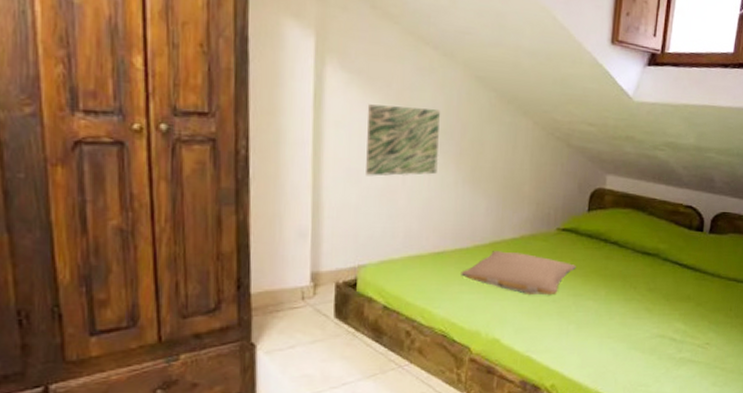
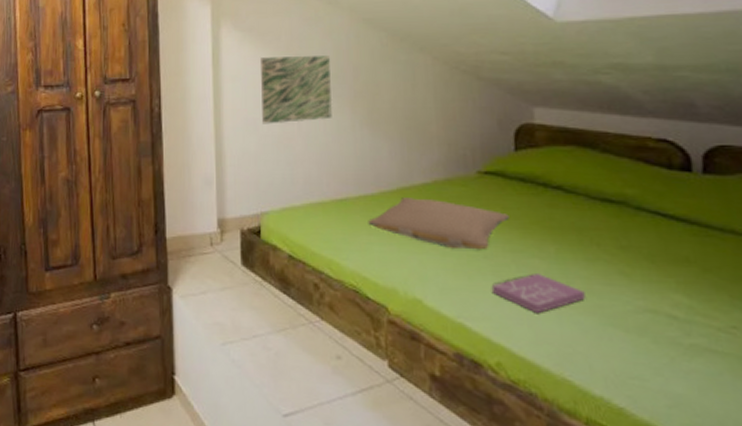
book: none [555,313,621,345] -> present [491,274,586,314]

